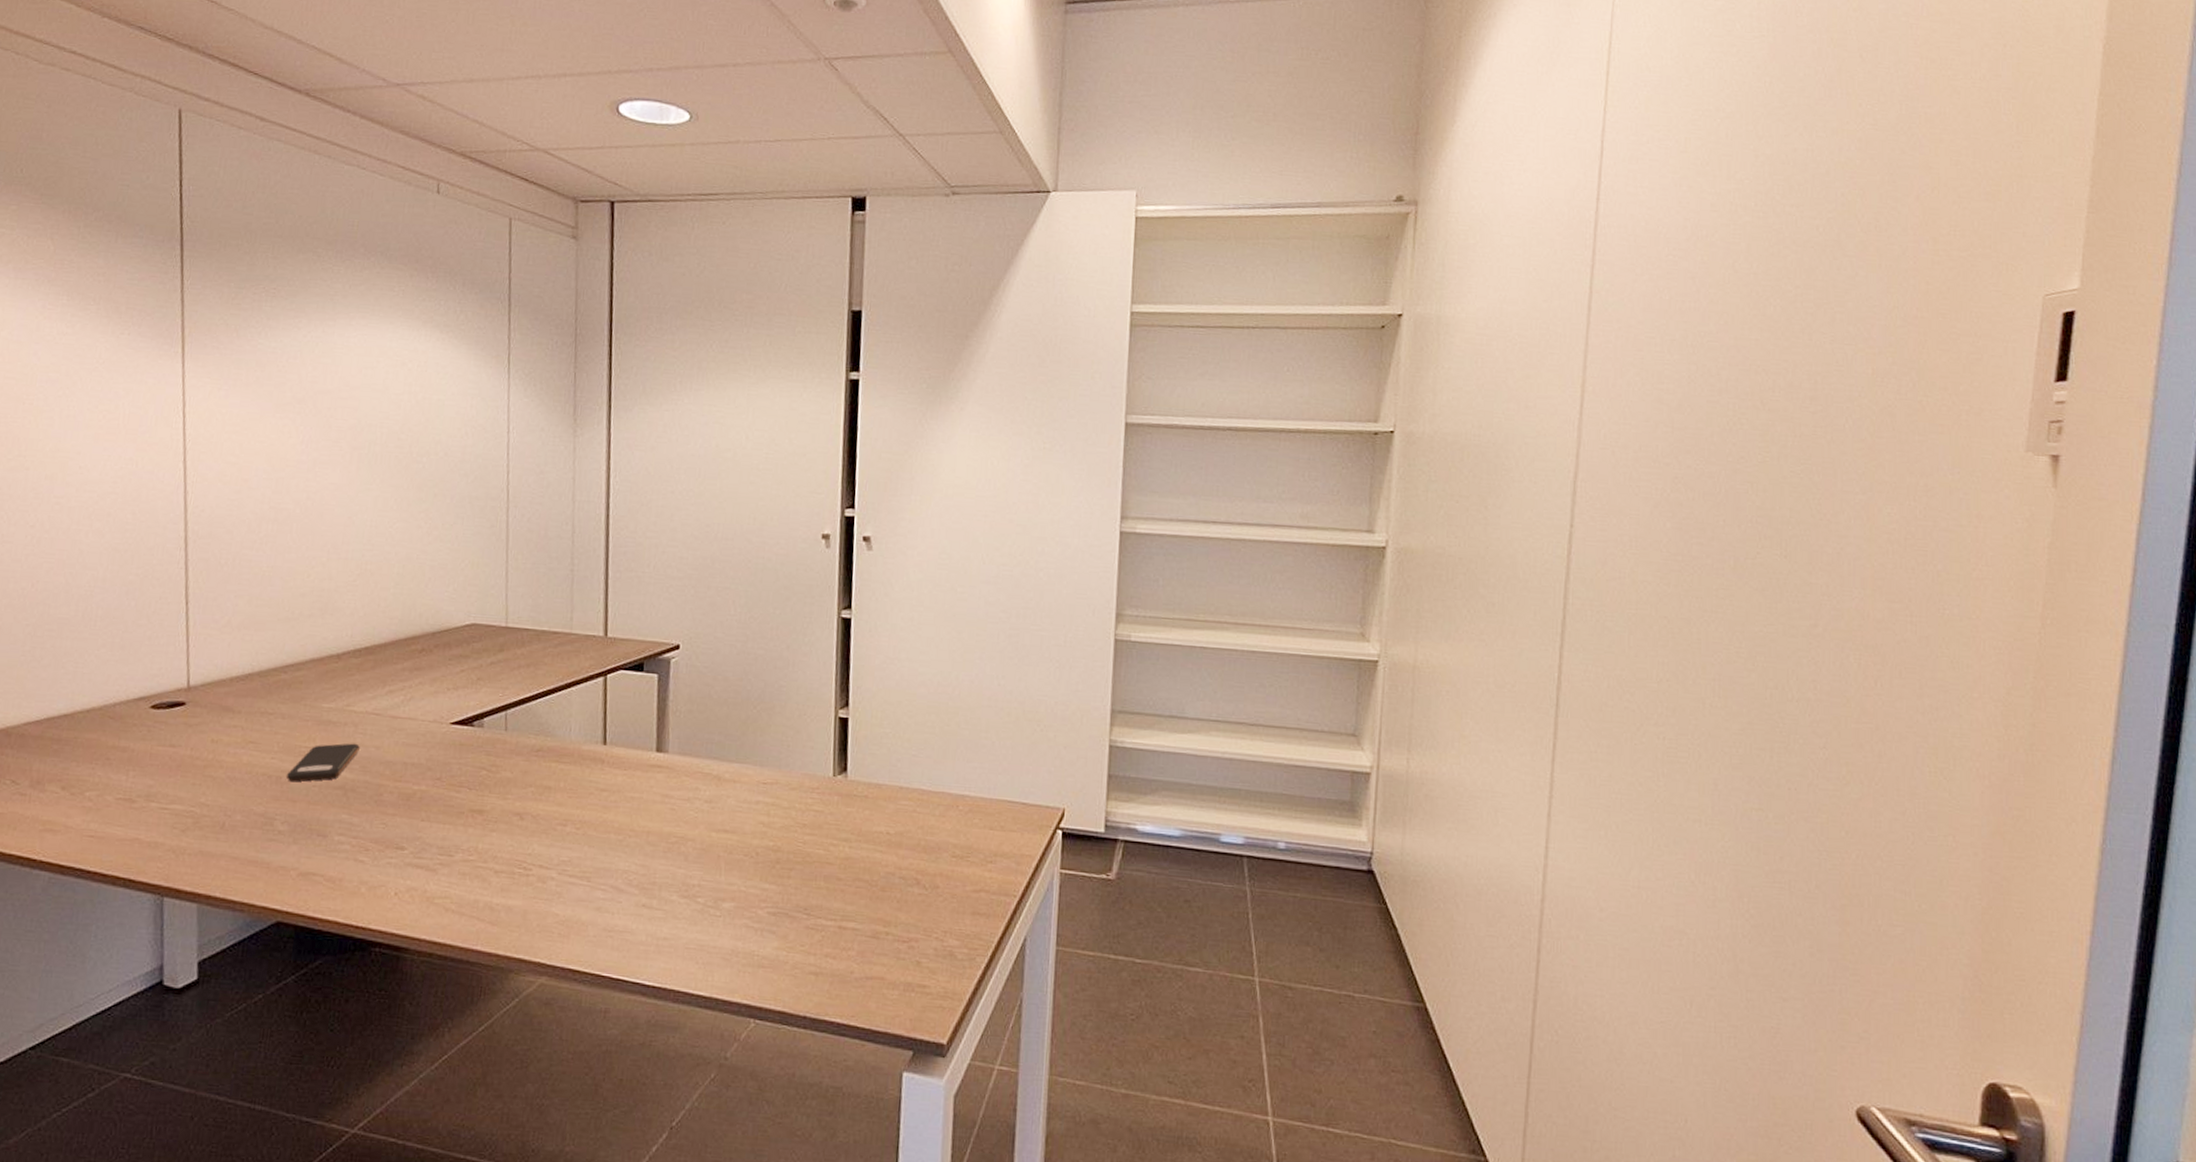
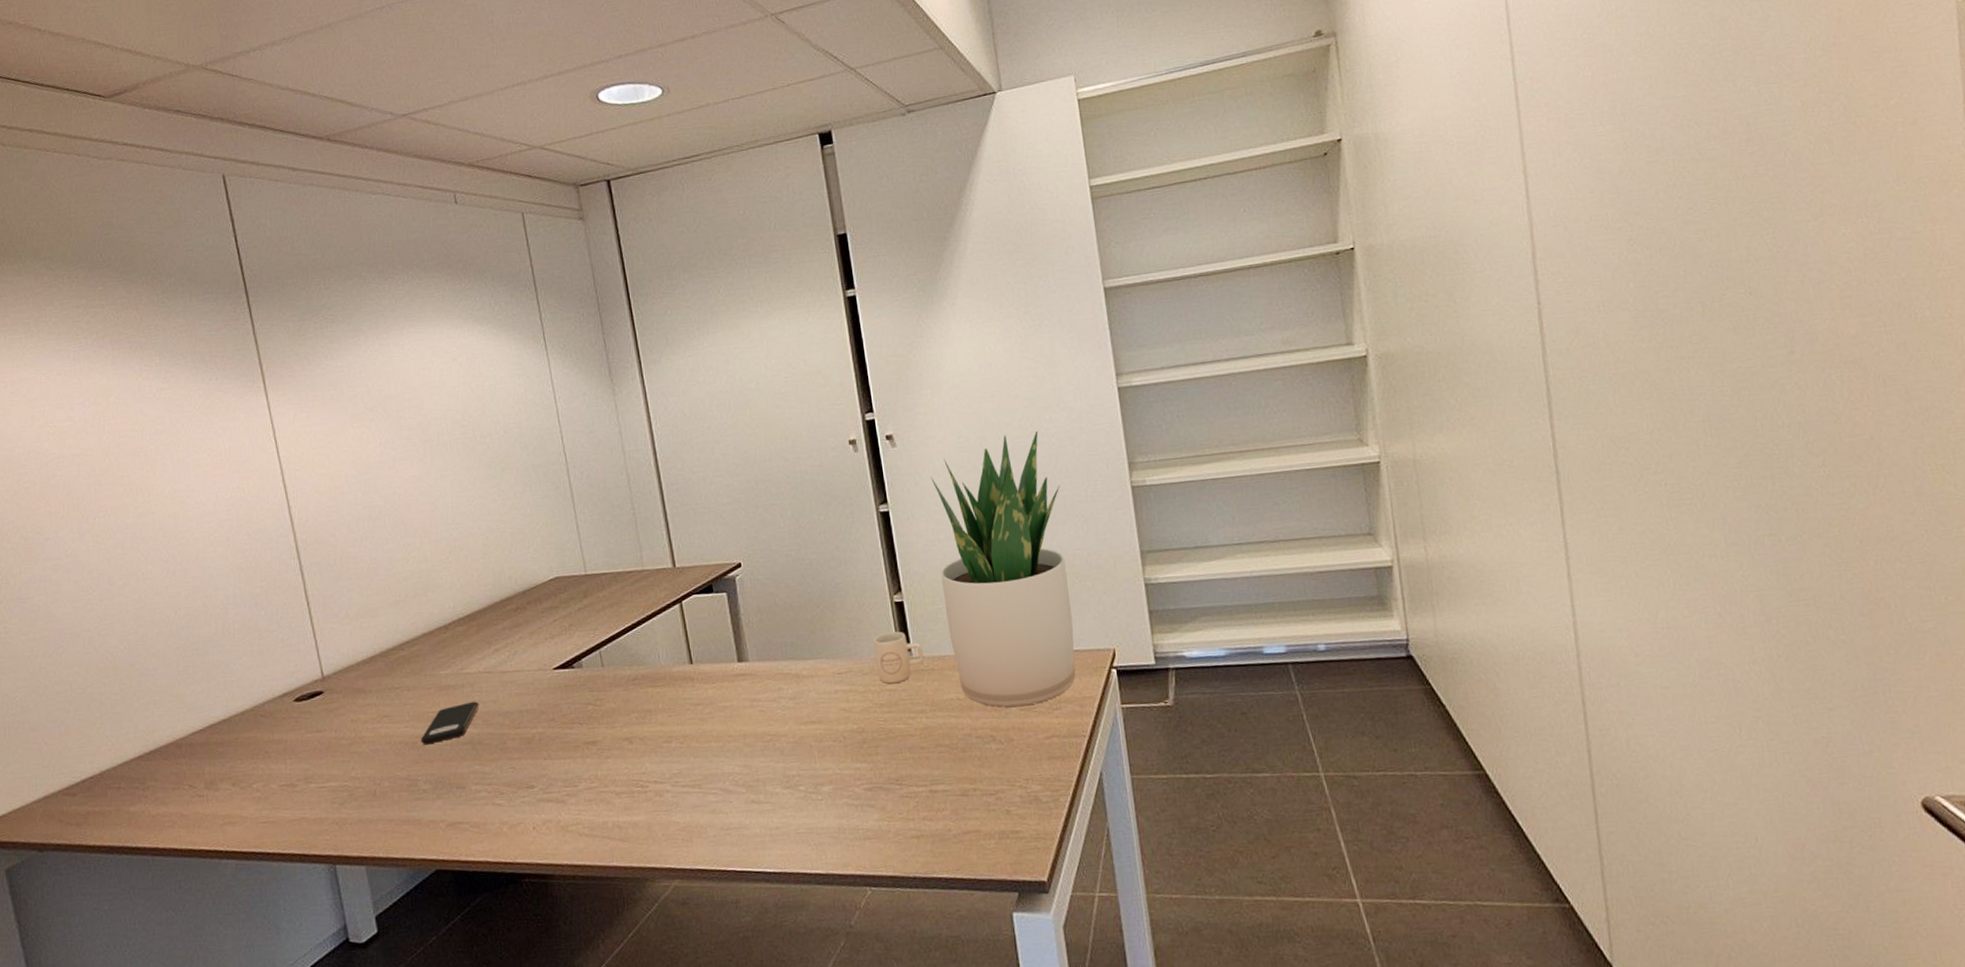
mug: none [806,748,860,804] -> present [873,631,924,683]
planter: none [891,560,1039,854] -> present [931,431,1076,708]

